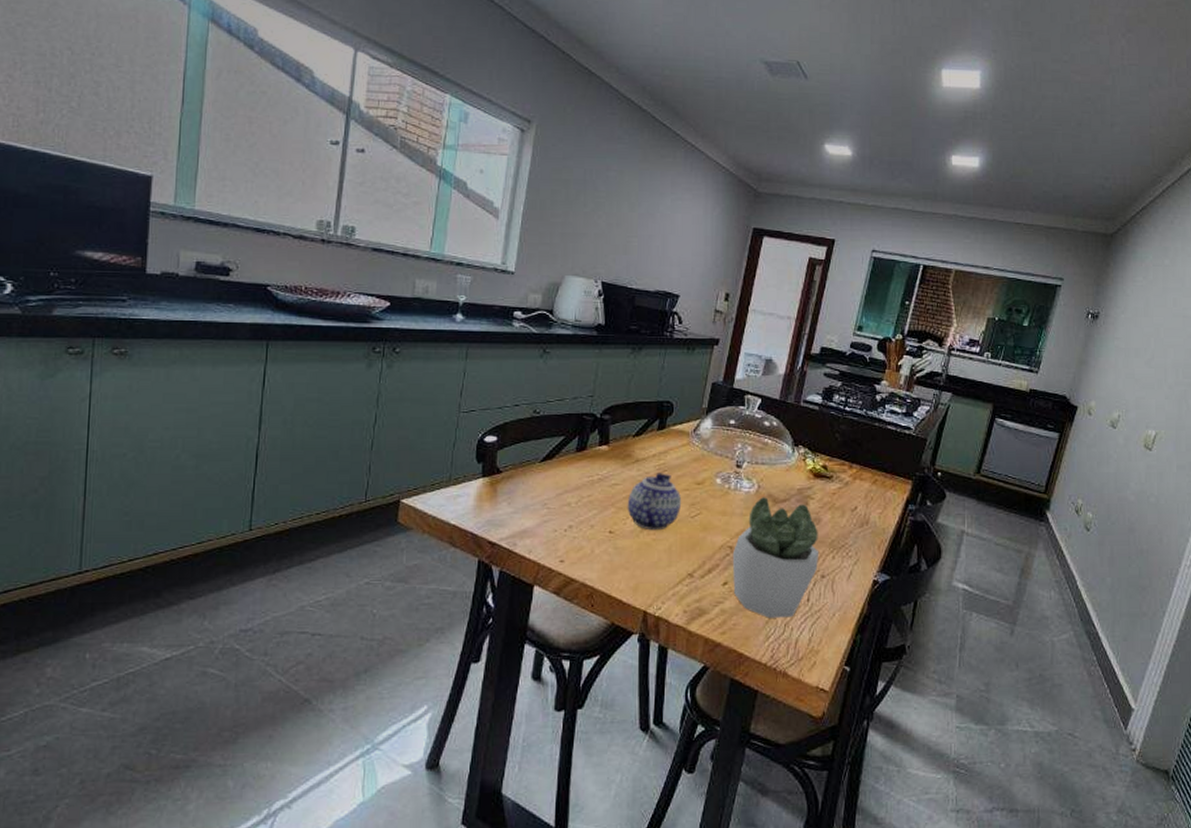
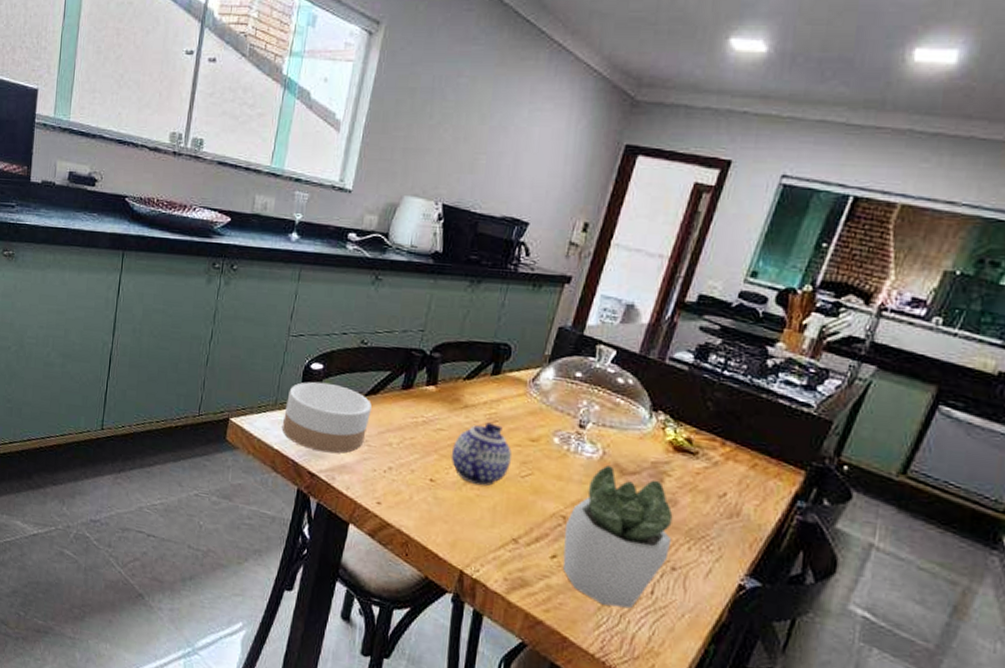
bowl: none [458,453,548,521] -> present [282,381,372,453]

